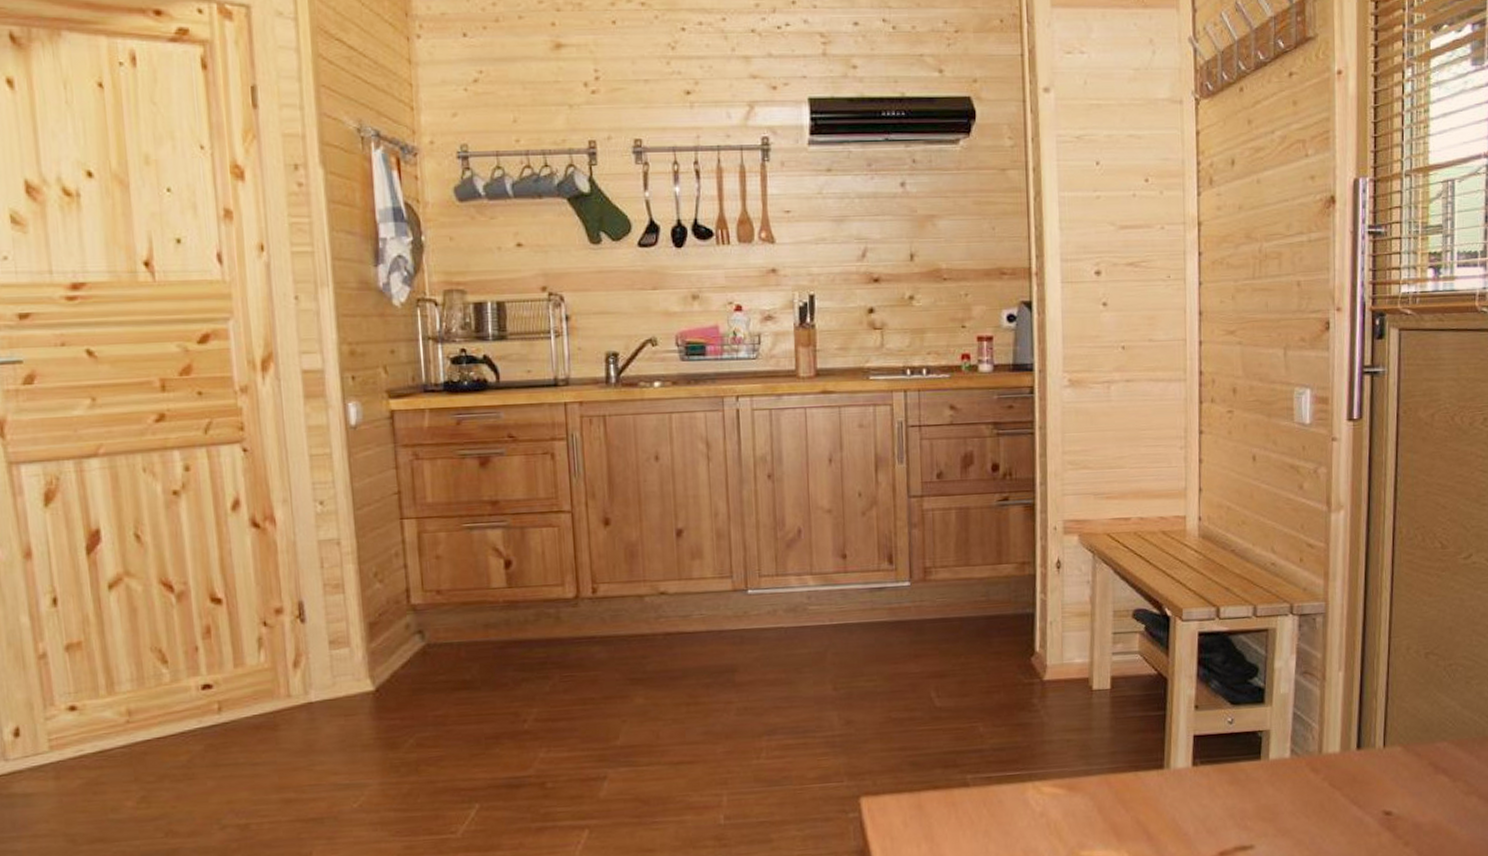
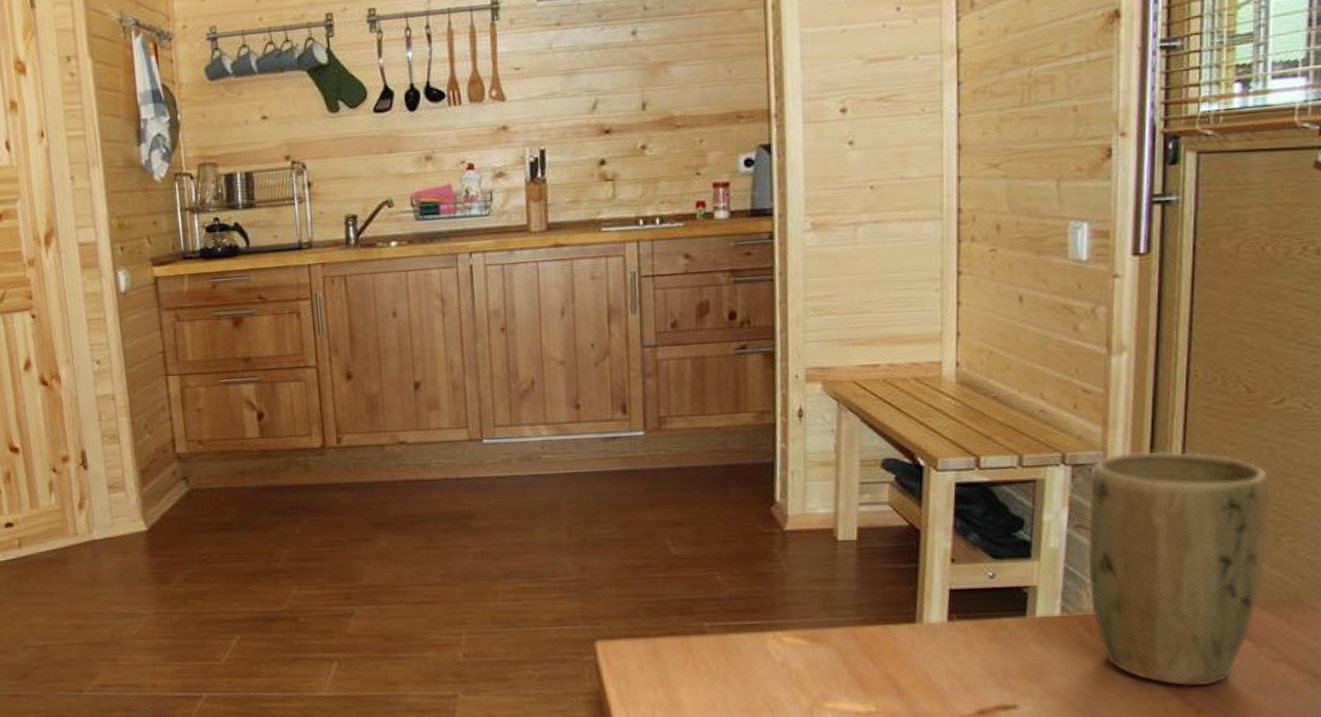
plant pot: none [1312,601,1462,822] -> present [1087,450,1271,687]

